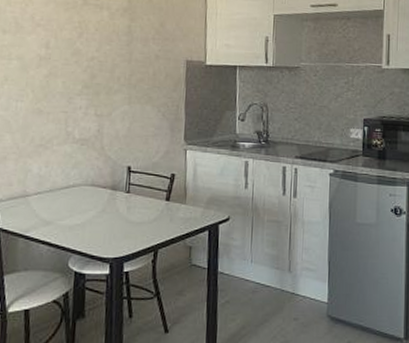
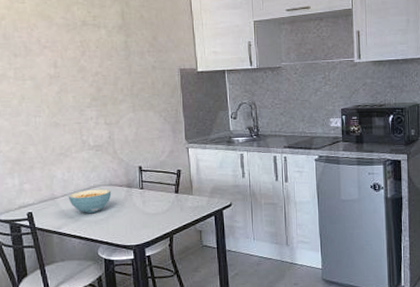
cereal bowl: none [41,188,93,217] -> present [68,189,112,214]

